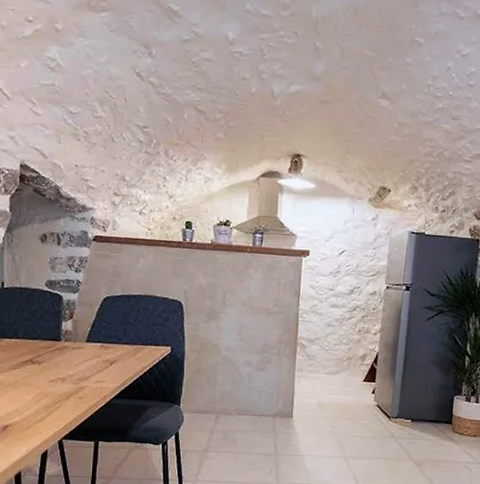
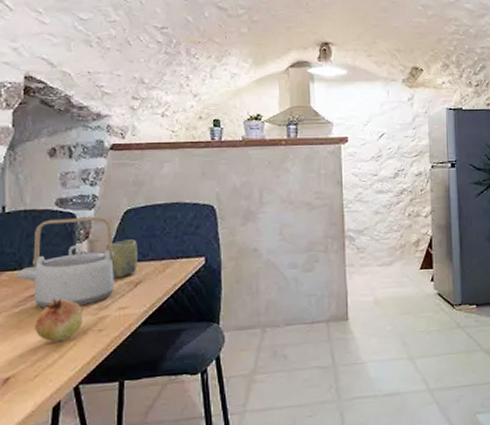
teapot: none [13,298,95,376] -> present [16,217,115,309]
fruit: none [28,366,67,402] -> present [35,298,83,342]
cup: none [87,323,114,356] -> present [106,239,138,279]

